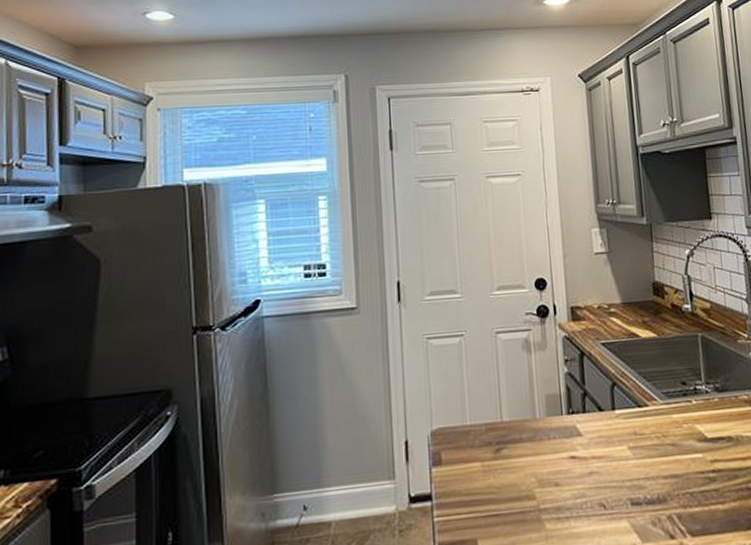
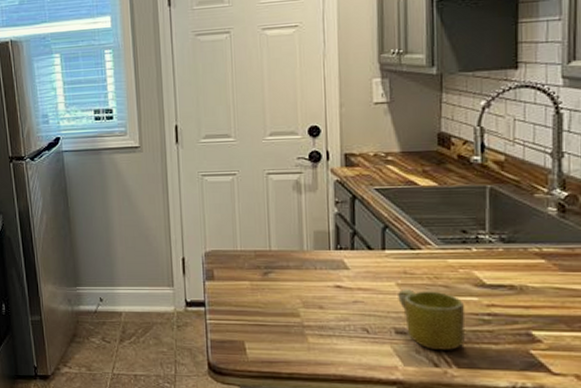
mug: none [630,451,695,519] -> present [398,289,465,350]

